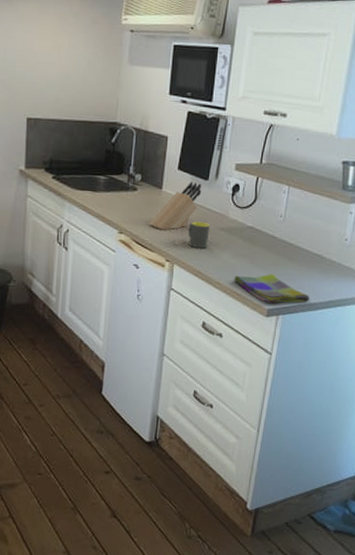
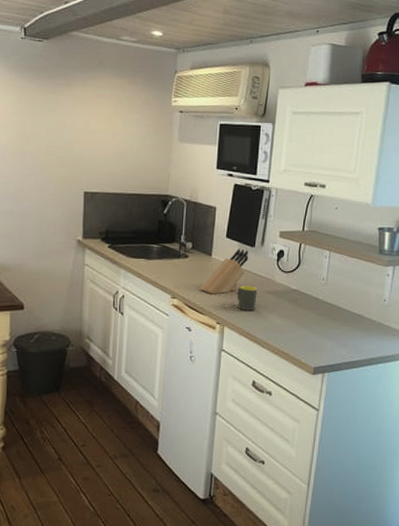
dish towel: present [234,273,310,303] -> none [281,333,353,362]

